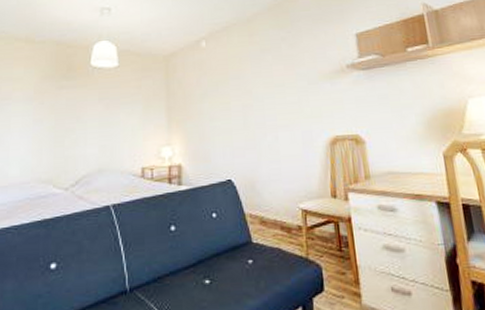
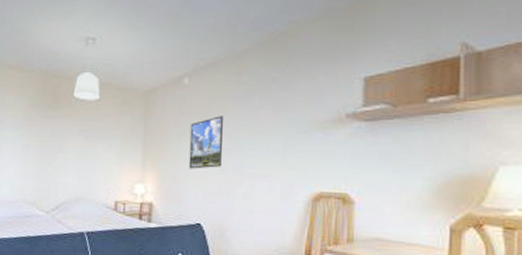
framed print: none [211,74,246,127] -> present [188,116,223,169]

